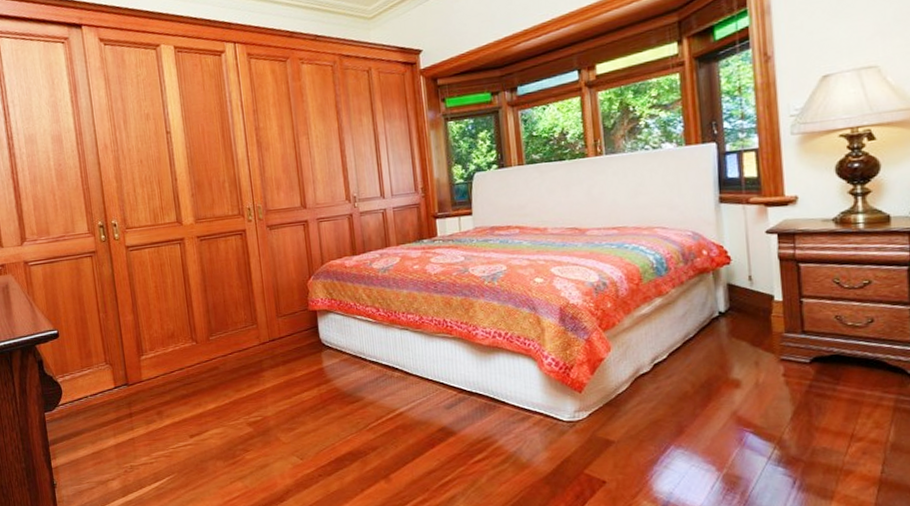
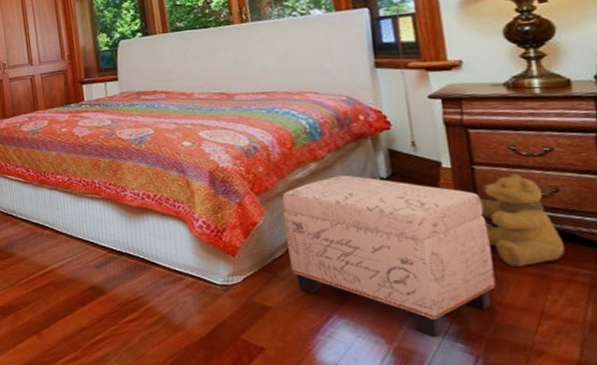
ottoman: none [628,309,815,462] -> present [282,175,496,337]
teddy bear: none [805,305,875,394] -> present [480,172,565,268]

